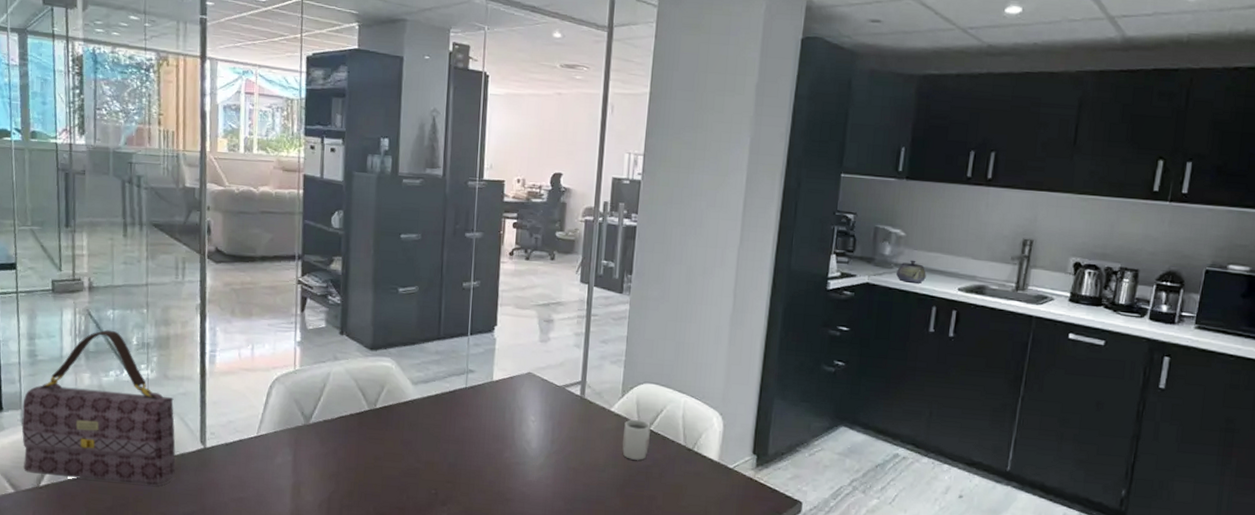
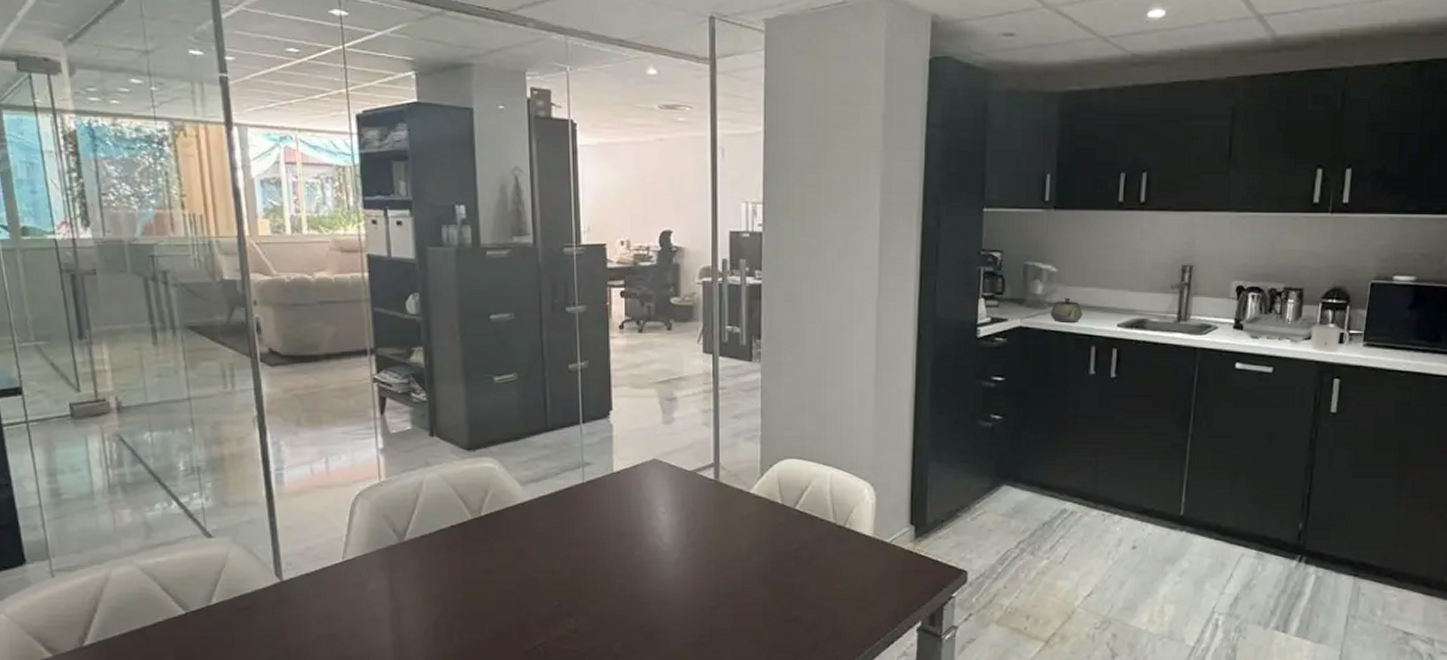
handbag: present [21,330,176,486] -> none [50,456,250,633]
mug: present [622,419,651,460] -> none [765,500,796,544]
dish rack: none [1075,289,1157,320] -> present [1239,313,1324,343]
mug: none [1142,304,1182,332] -> present [1310,325,1350,352]

